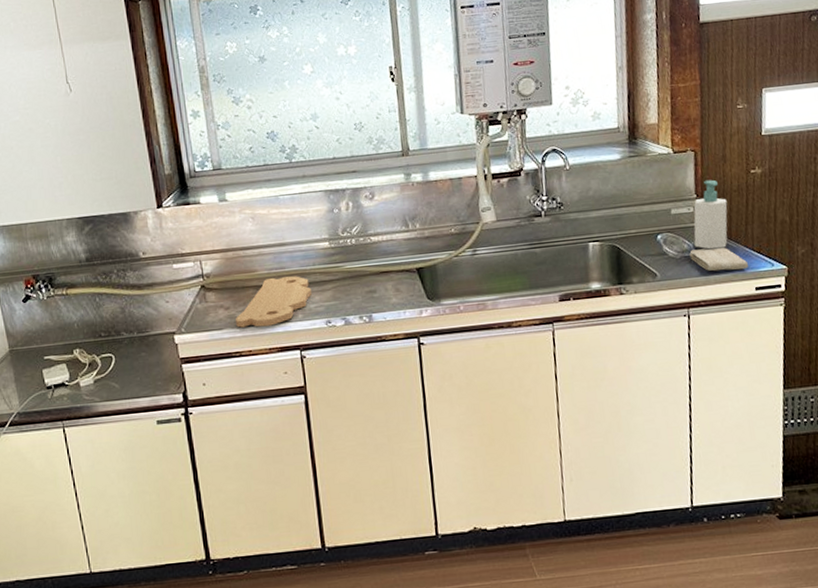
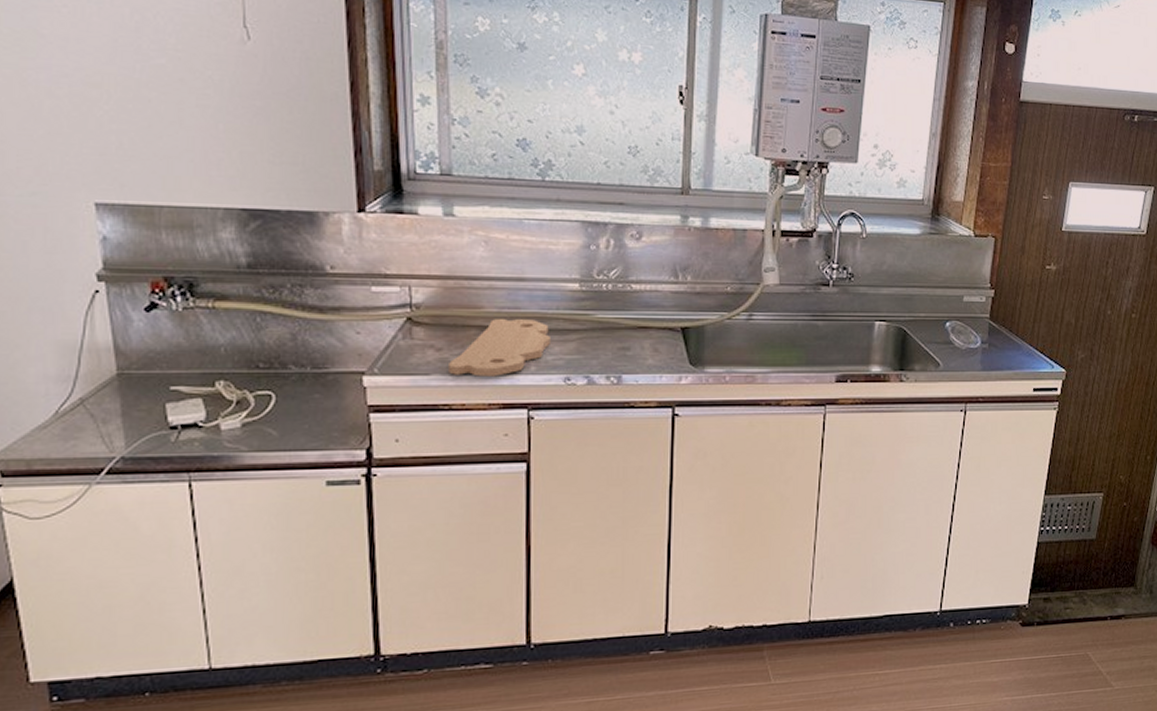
washcloth: present [689,248,749,272] -> none [975,342,1031,369]
soap bottle: present [693,179,728,250] -> none [982,270,1019,344]

